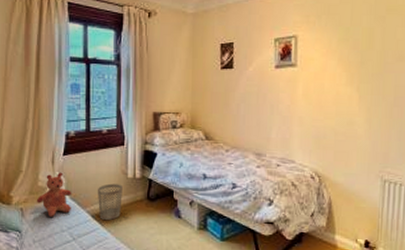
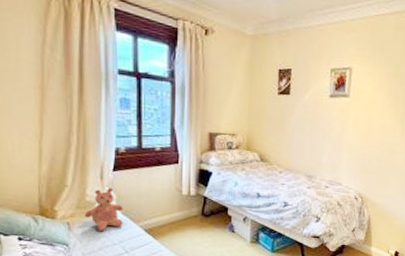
wastebasket: present [97,183,123,221] -> none [150,200,177,235]

